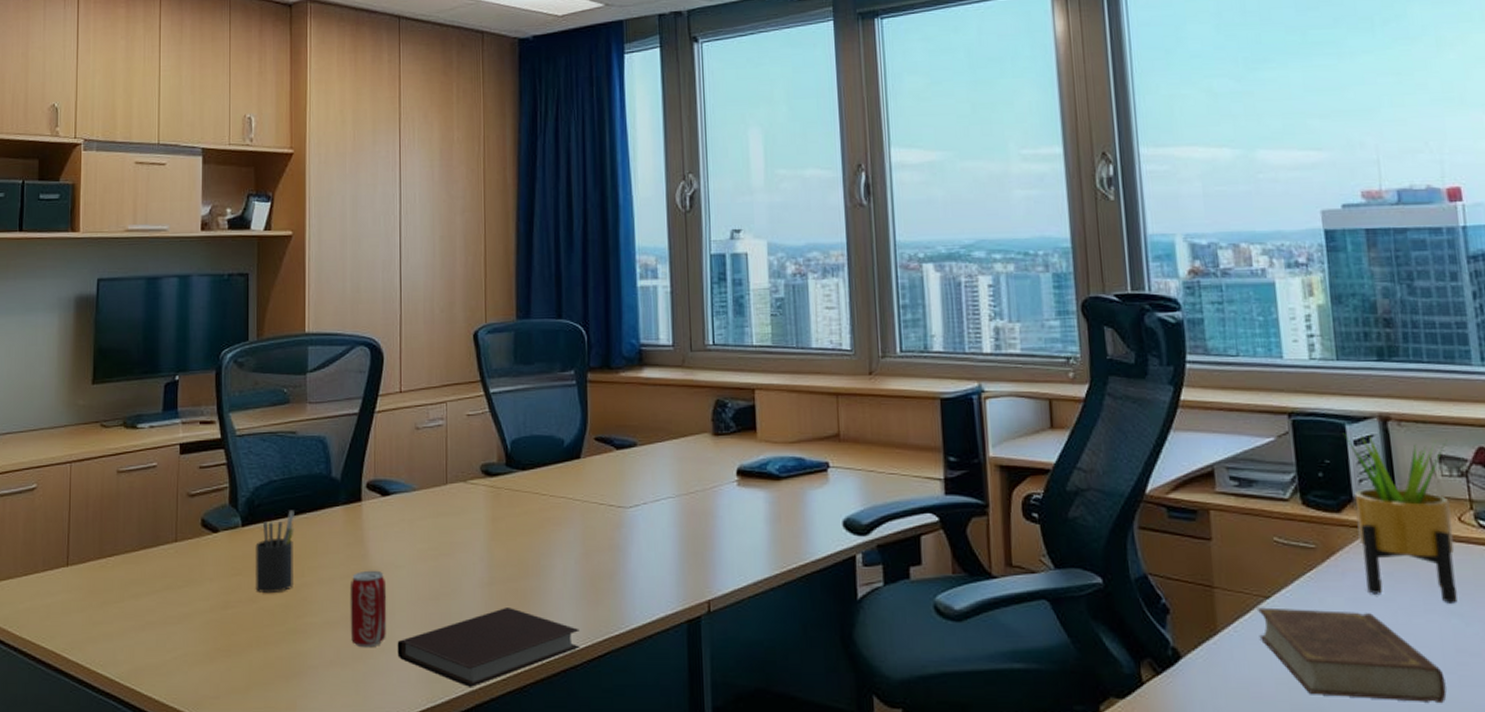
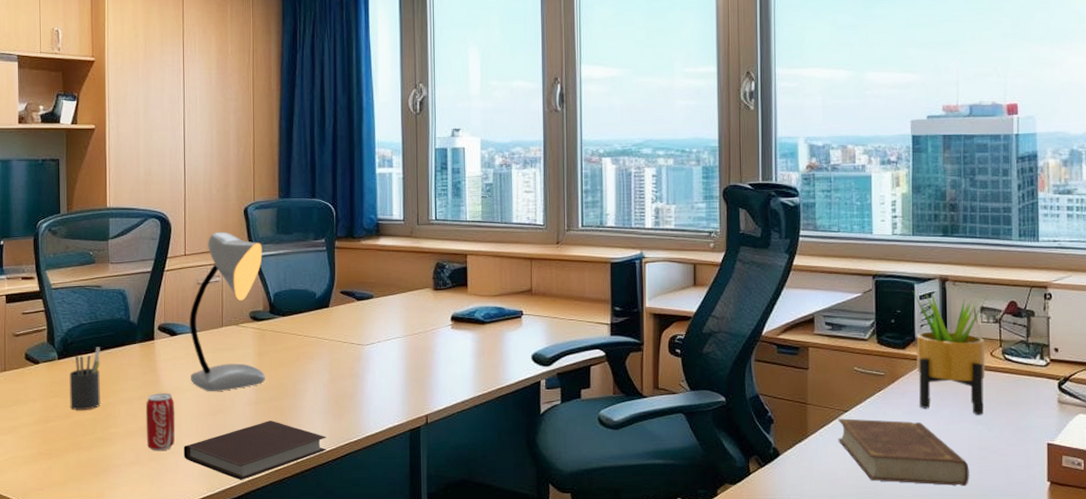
desk lamp: none [406,362,501,570] -> present [190,232,265,392]

